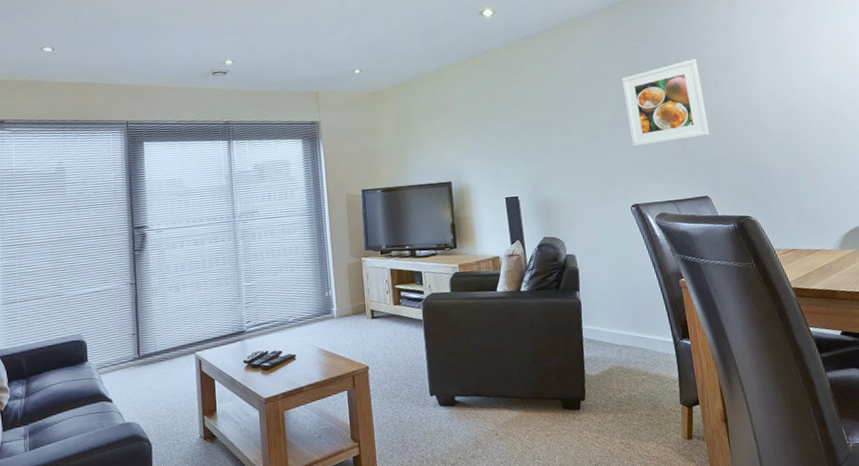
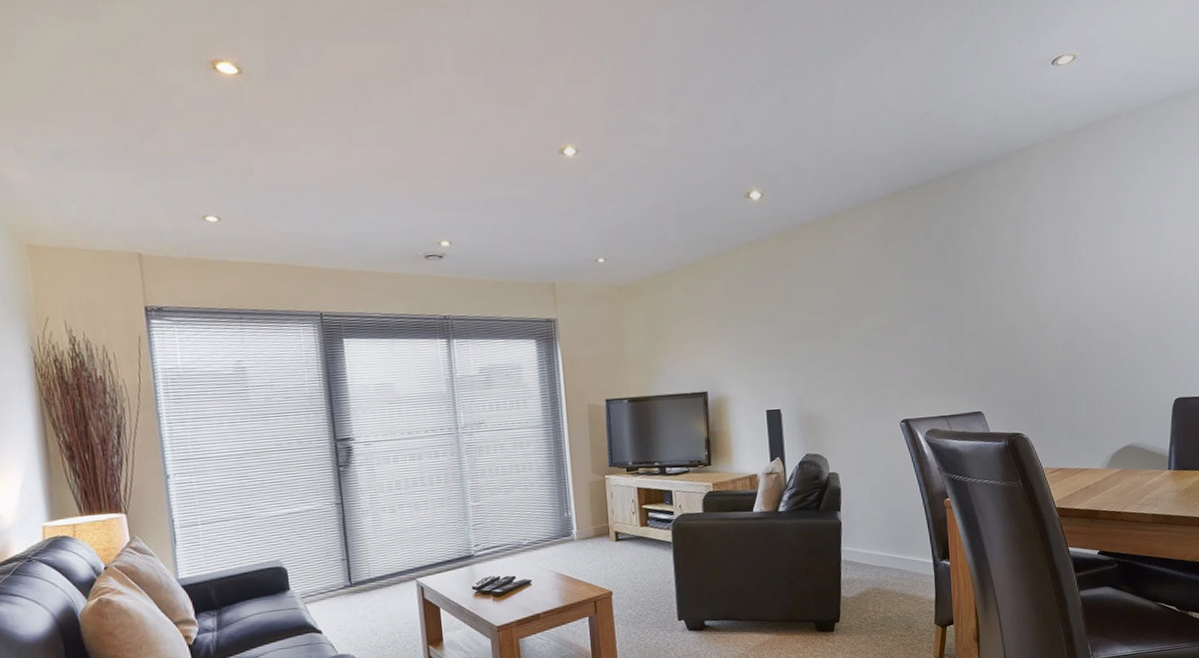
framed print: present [622,59,710,147] -> none [901,259,990,356]

